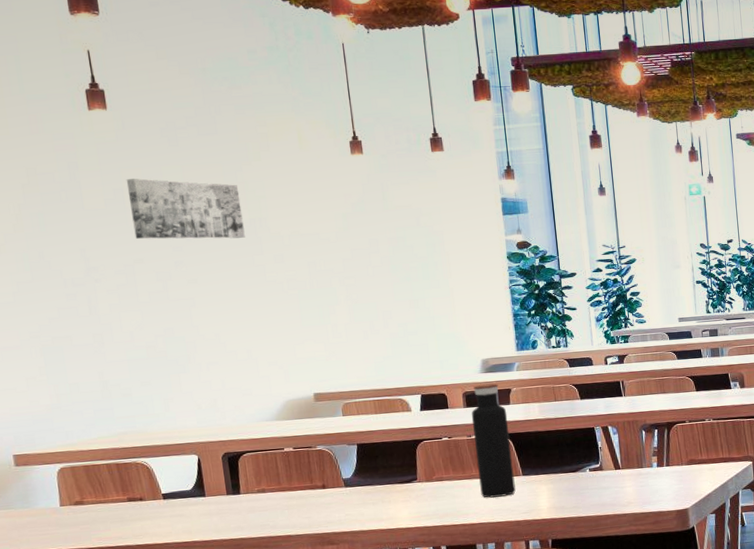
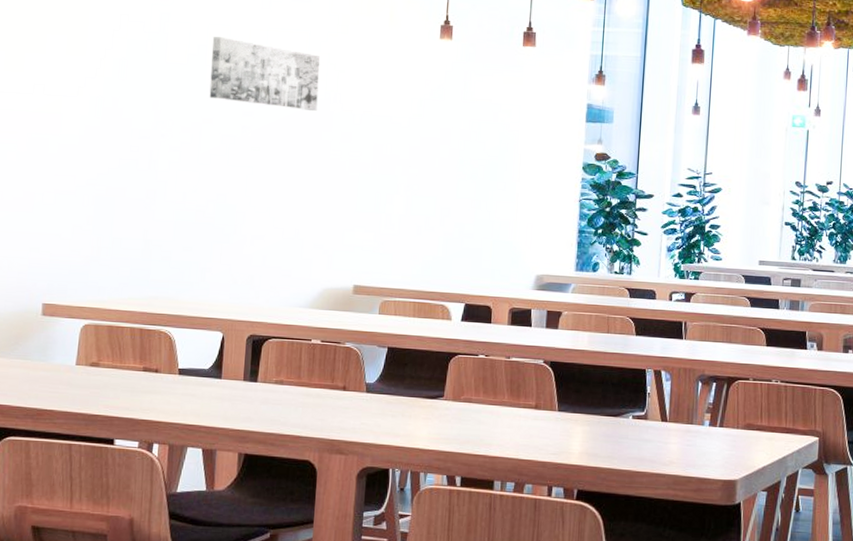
water bottle: present [471,383,516,498] -> none [509,302,553,431]

